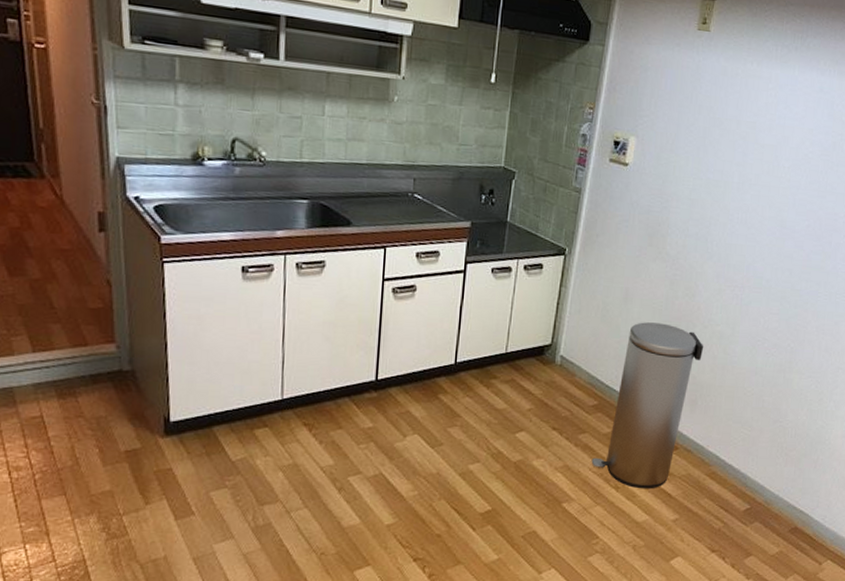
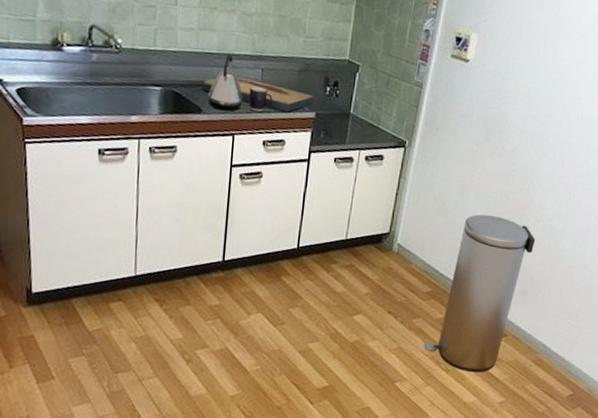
fish fossil: none [351,186,469,223] -> present [202,75,314,113]
kettle: none [356,163,396,223] -> present [207,53,244,112]
mug: none [400,196,426,223] -> present [249,86,273,112]

